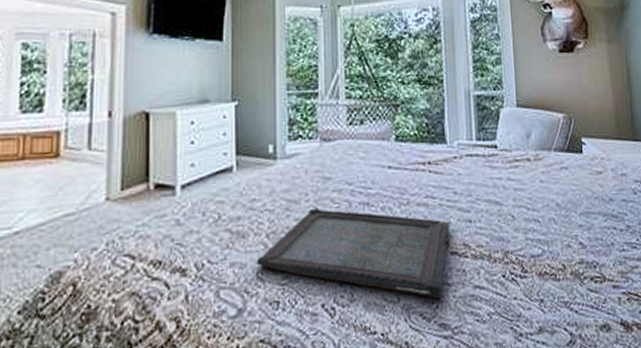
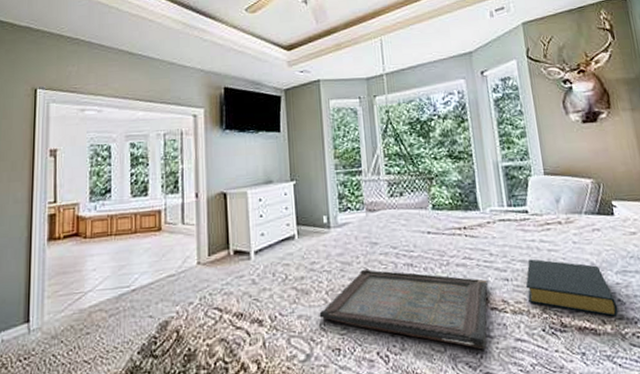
hardback book: none [489,198,579,261] -> present [525,258,619,317]

